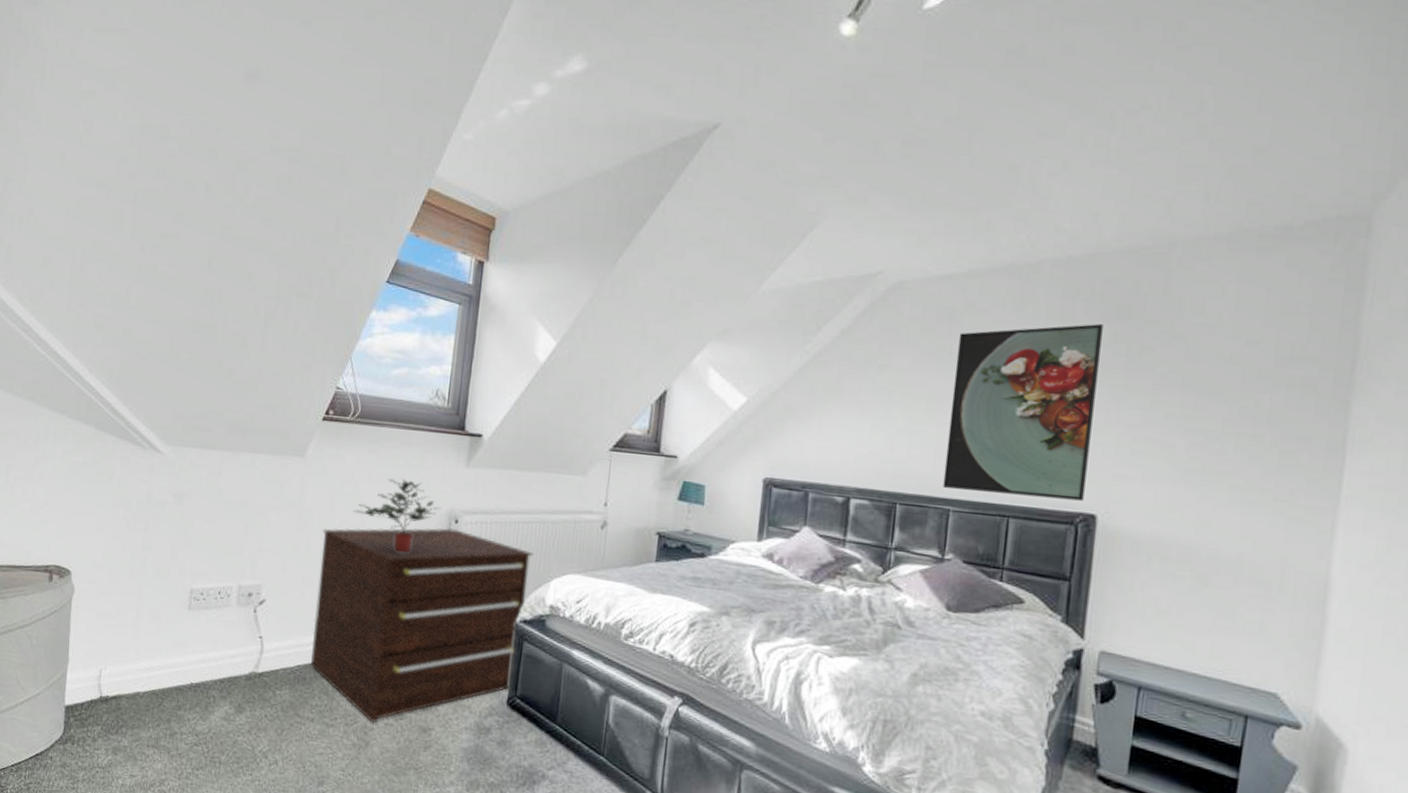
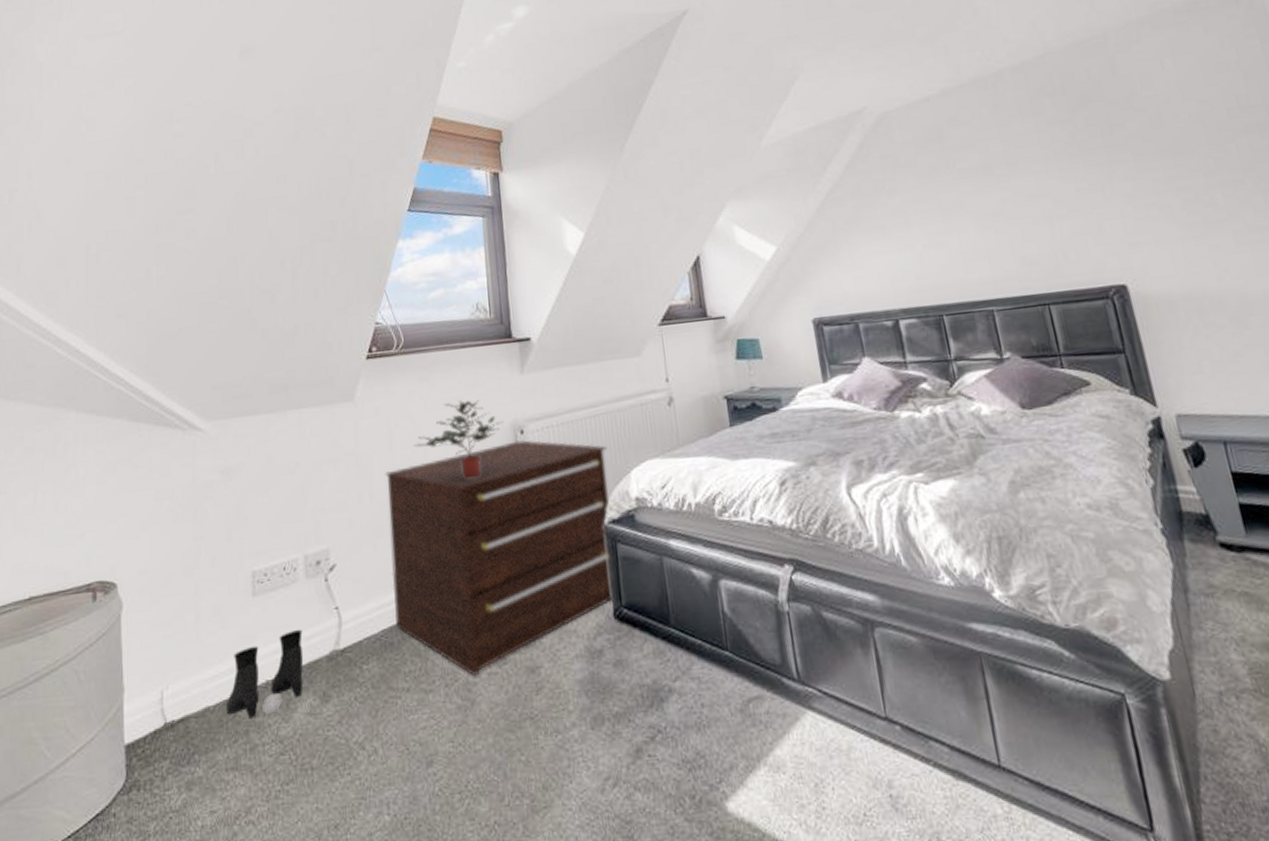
boots: none [153,646,228,711] -> present [226,629,304,719]
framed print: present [942,324,1103,501] -> none [950,113,1110,291]

